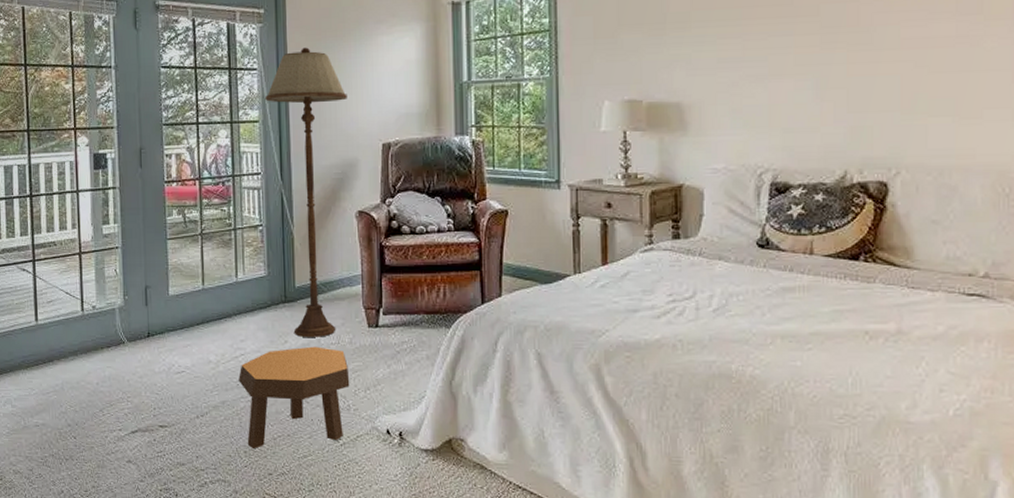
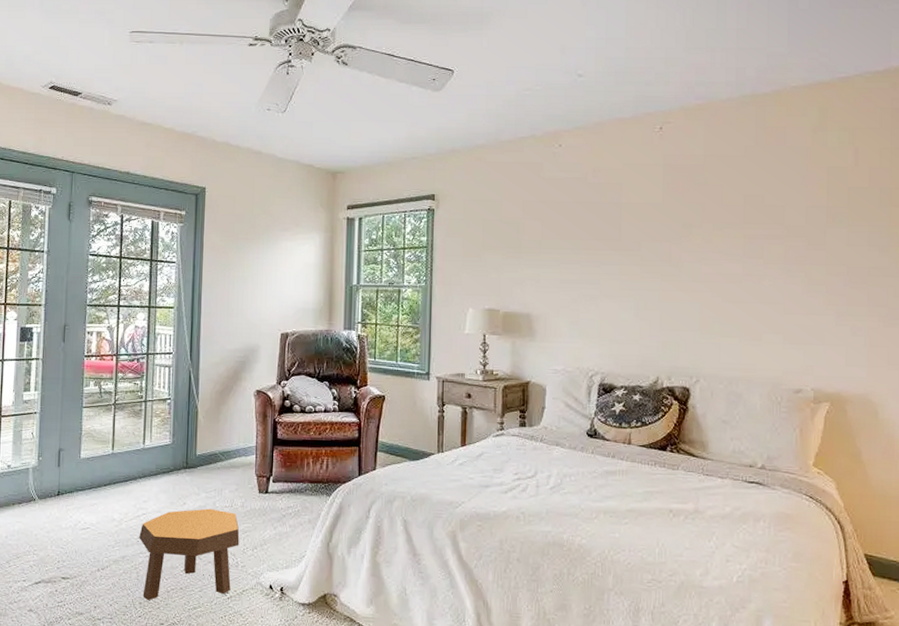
floor lamp: present [265,47,347,337] -> none [181,247,253,500]

